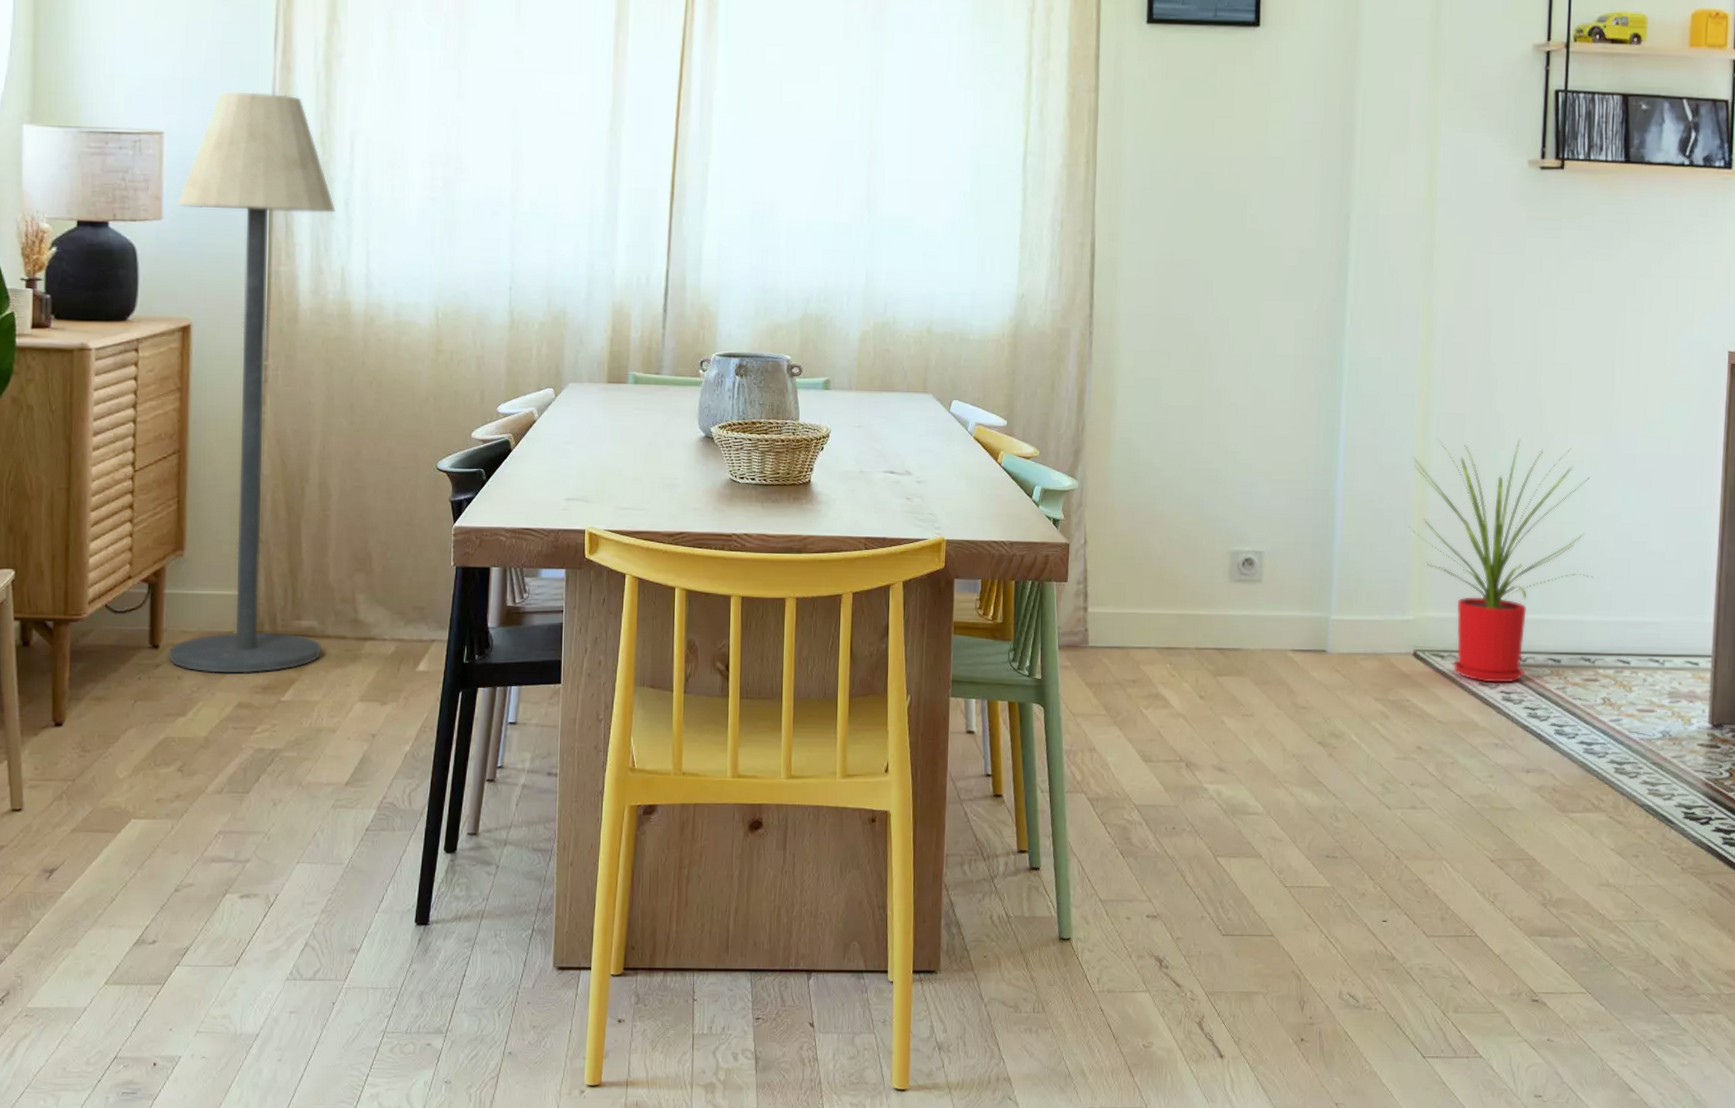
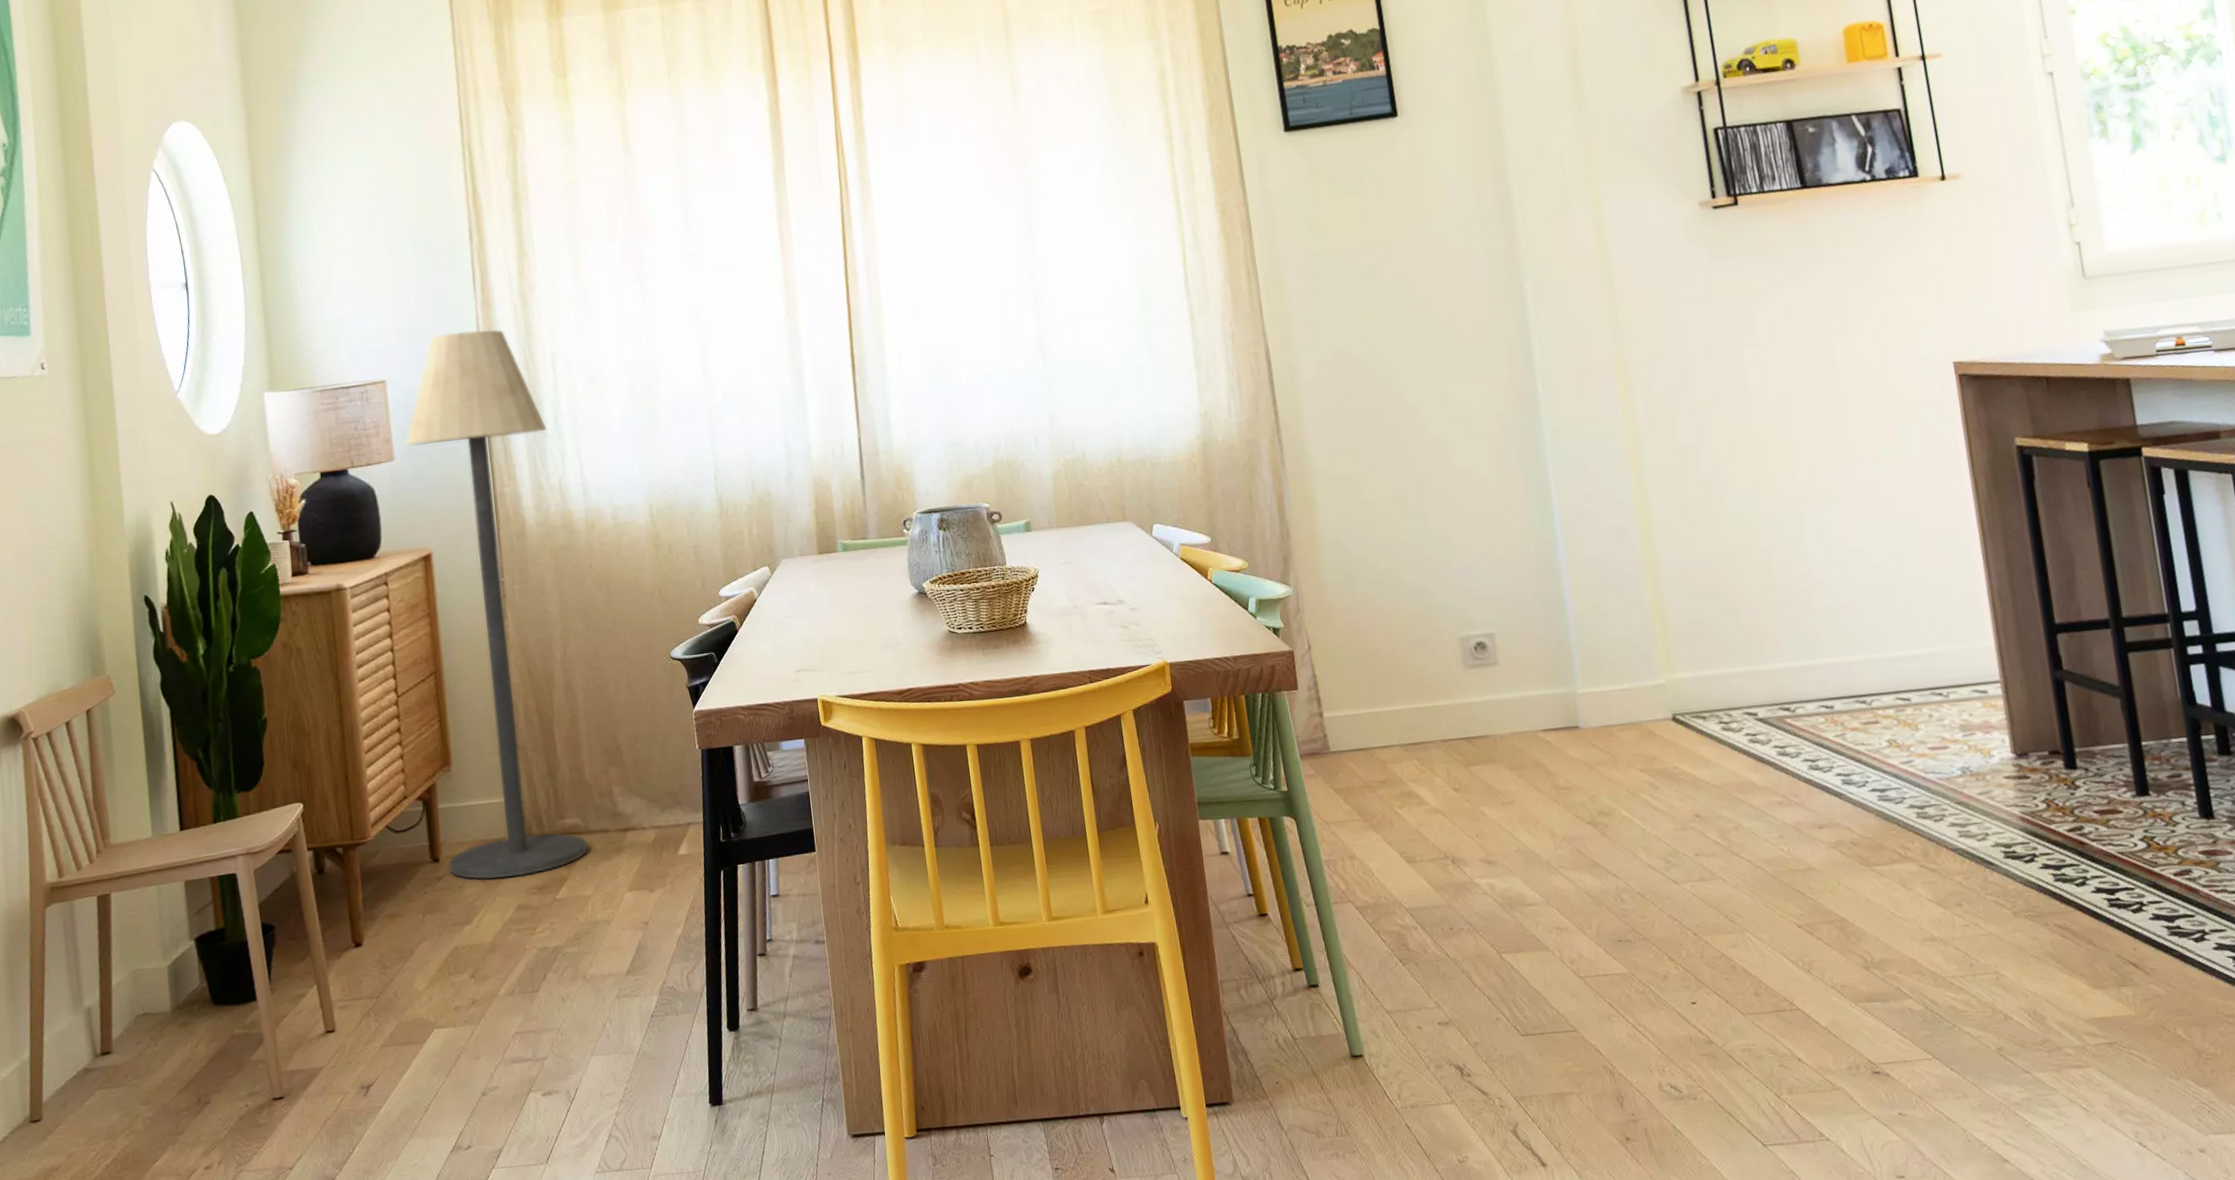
house plant: present [1408,438,1594,683] -> none [1634,482,1852,739]

